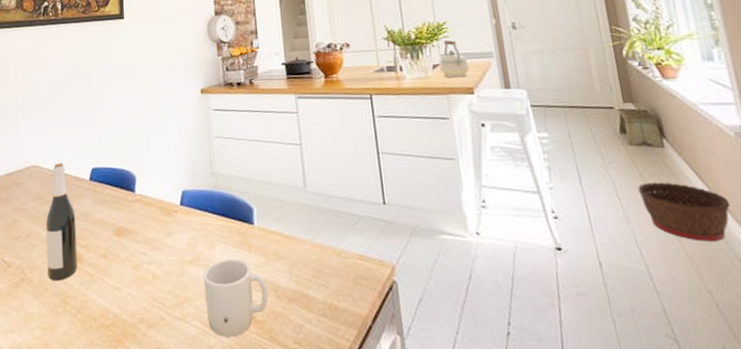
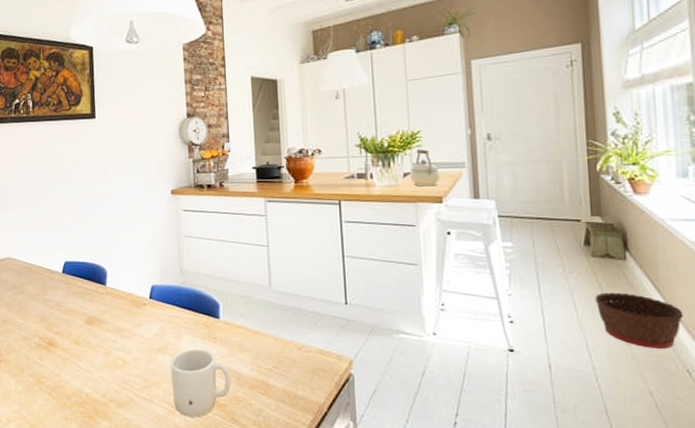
wine bottle: present [45,162,78,281] -> none [21,255,52,363]

